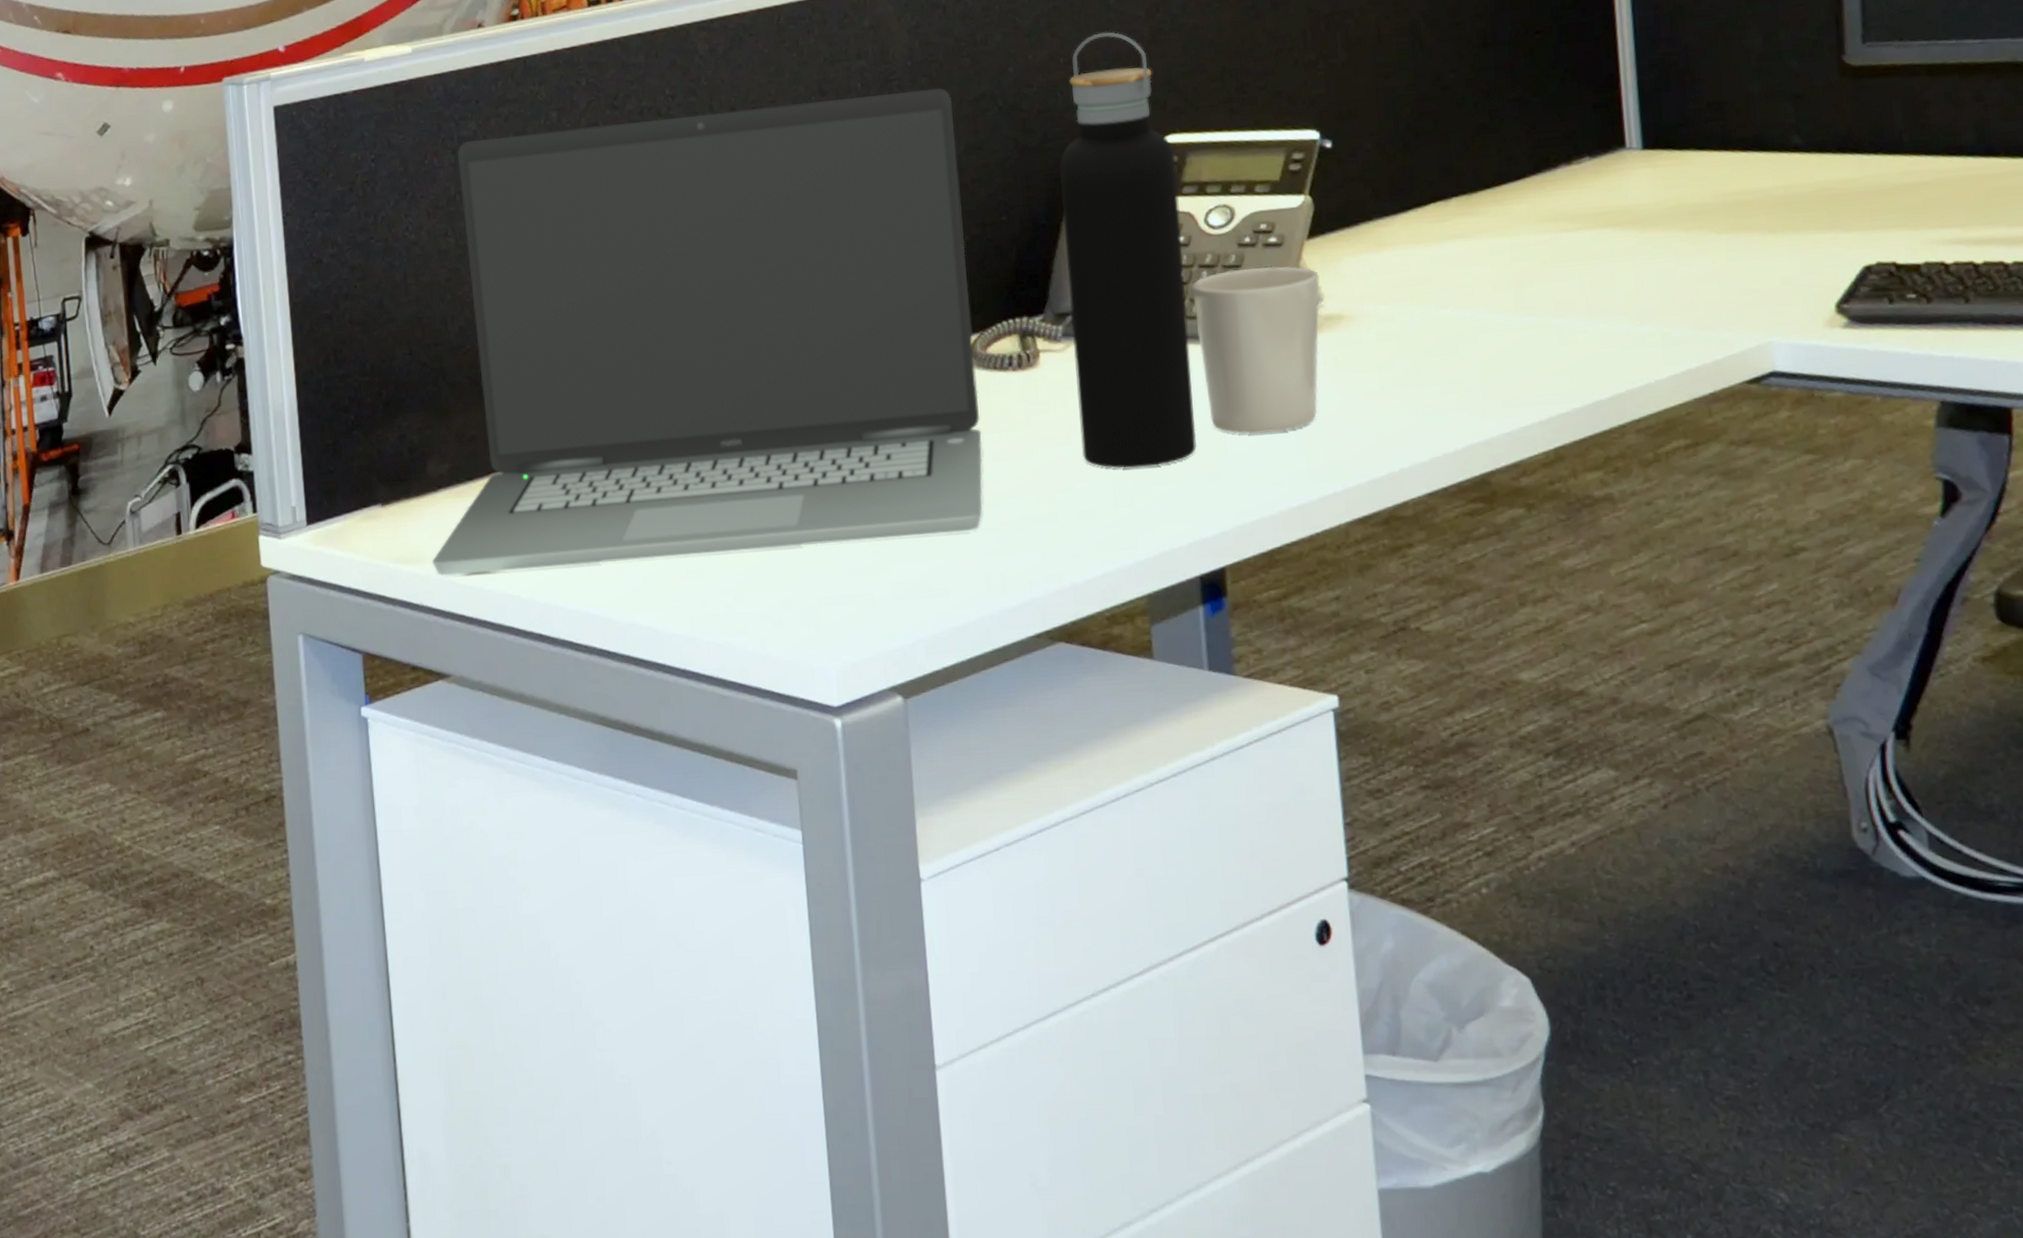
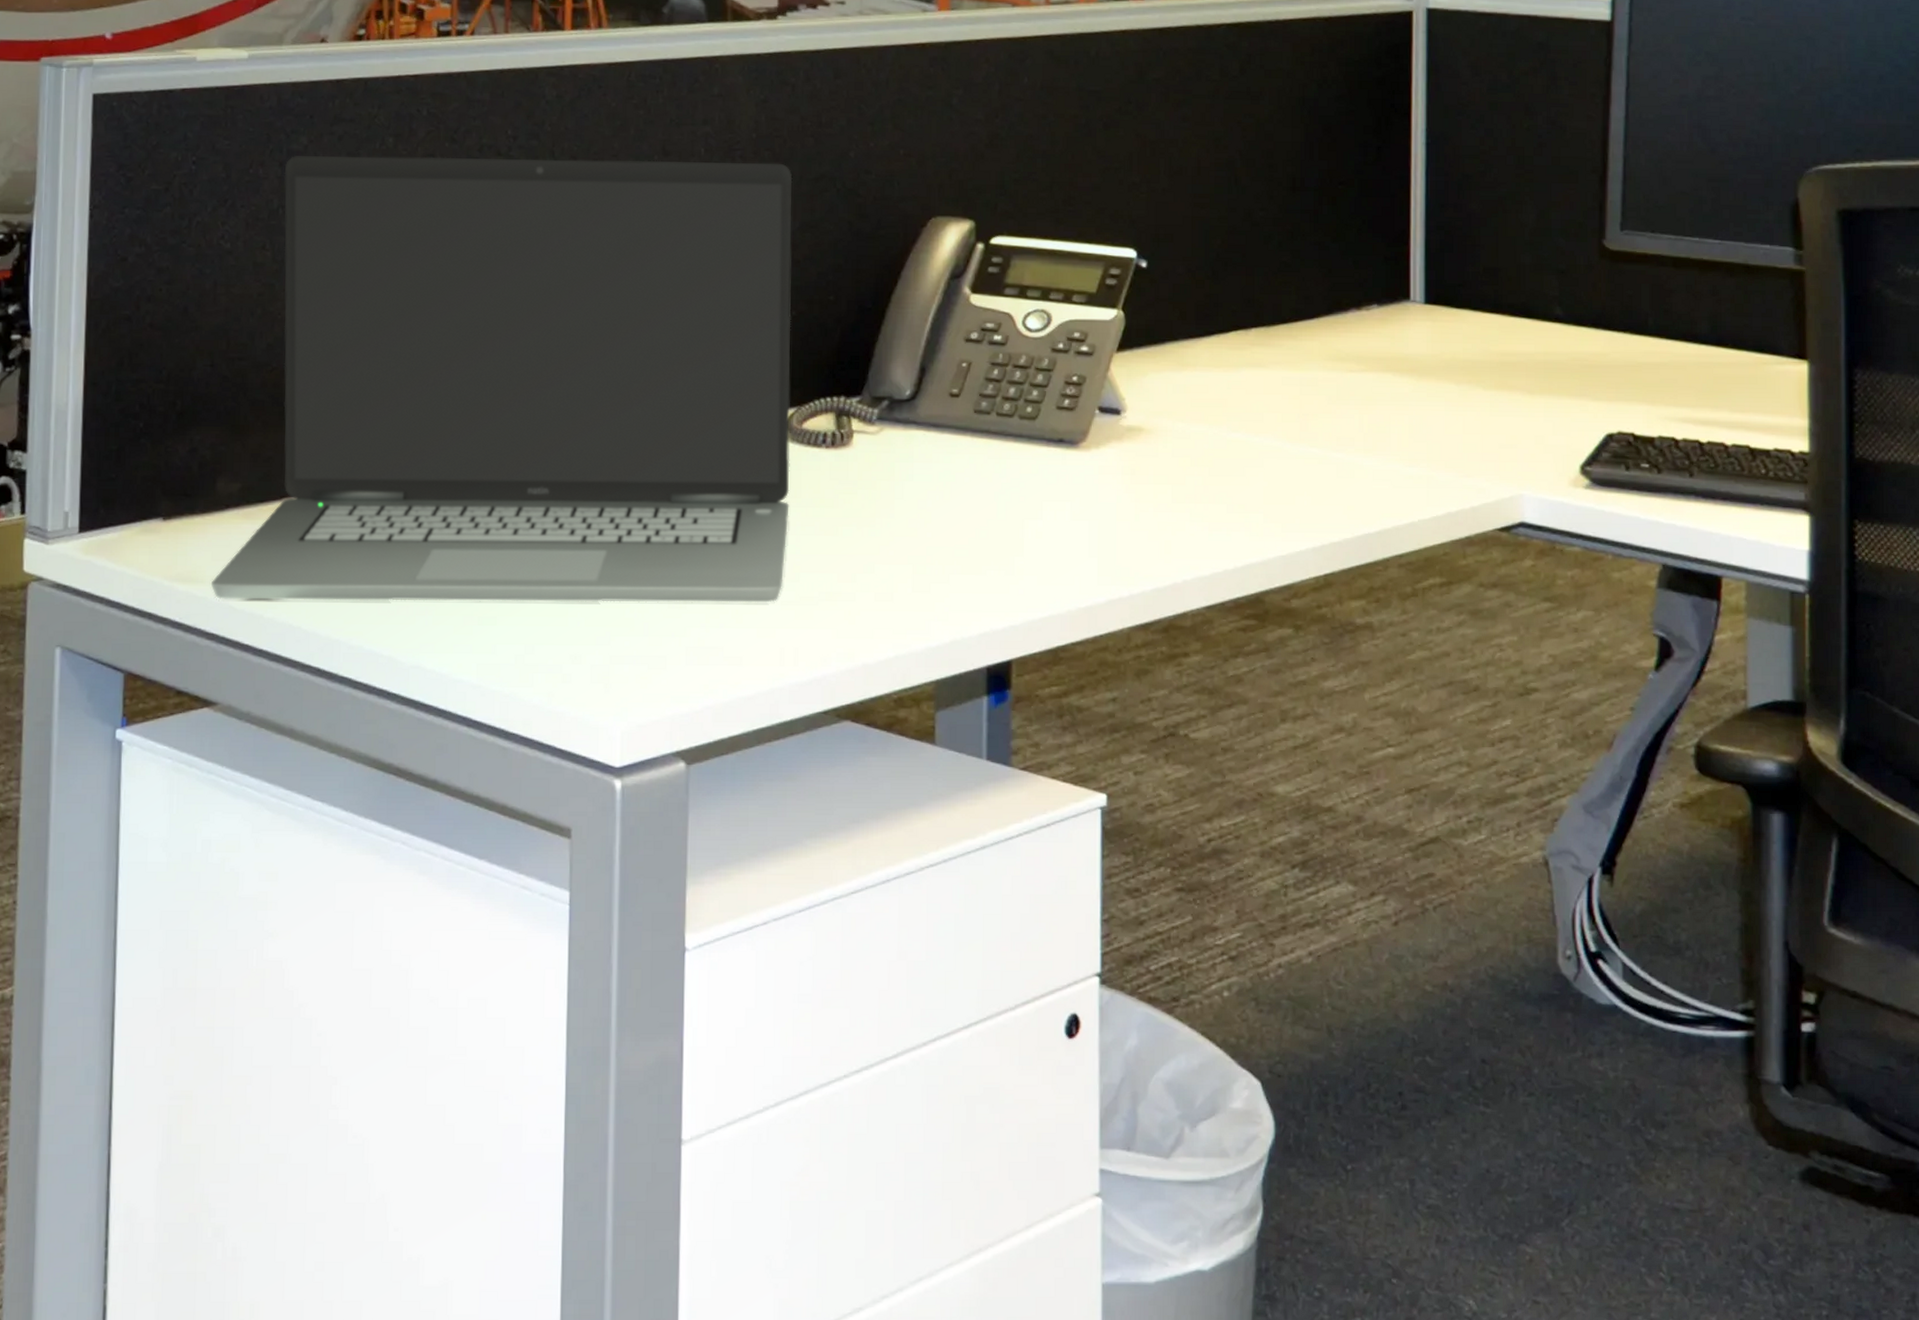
water bottle: present [1059,32,1197,468] -> none [886,130,1001,555]
mug: present [1191,266,1320,434] -> none [1004,373,1124,533]

